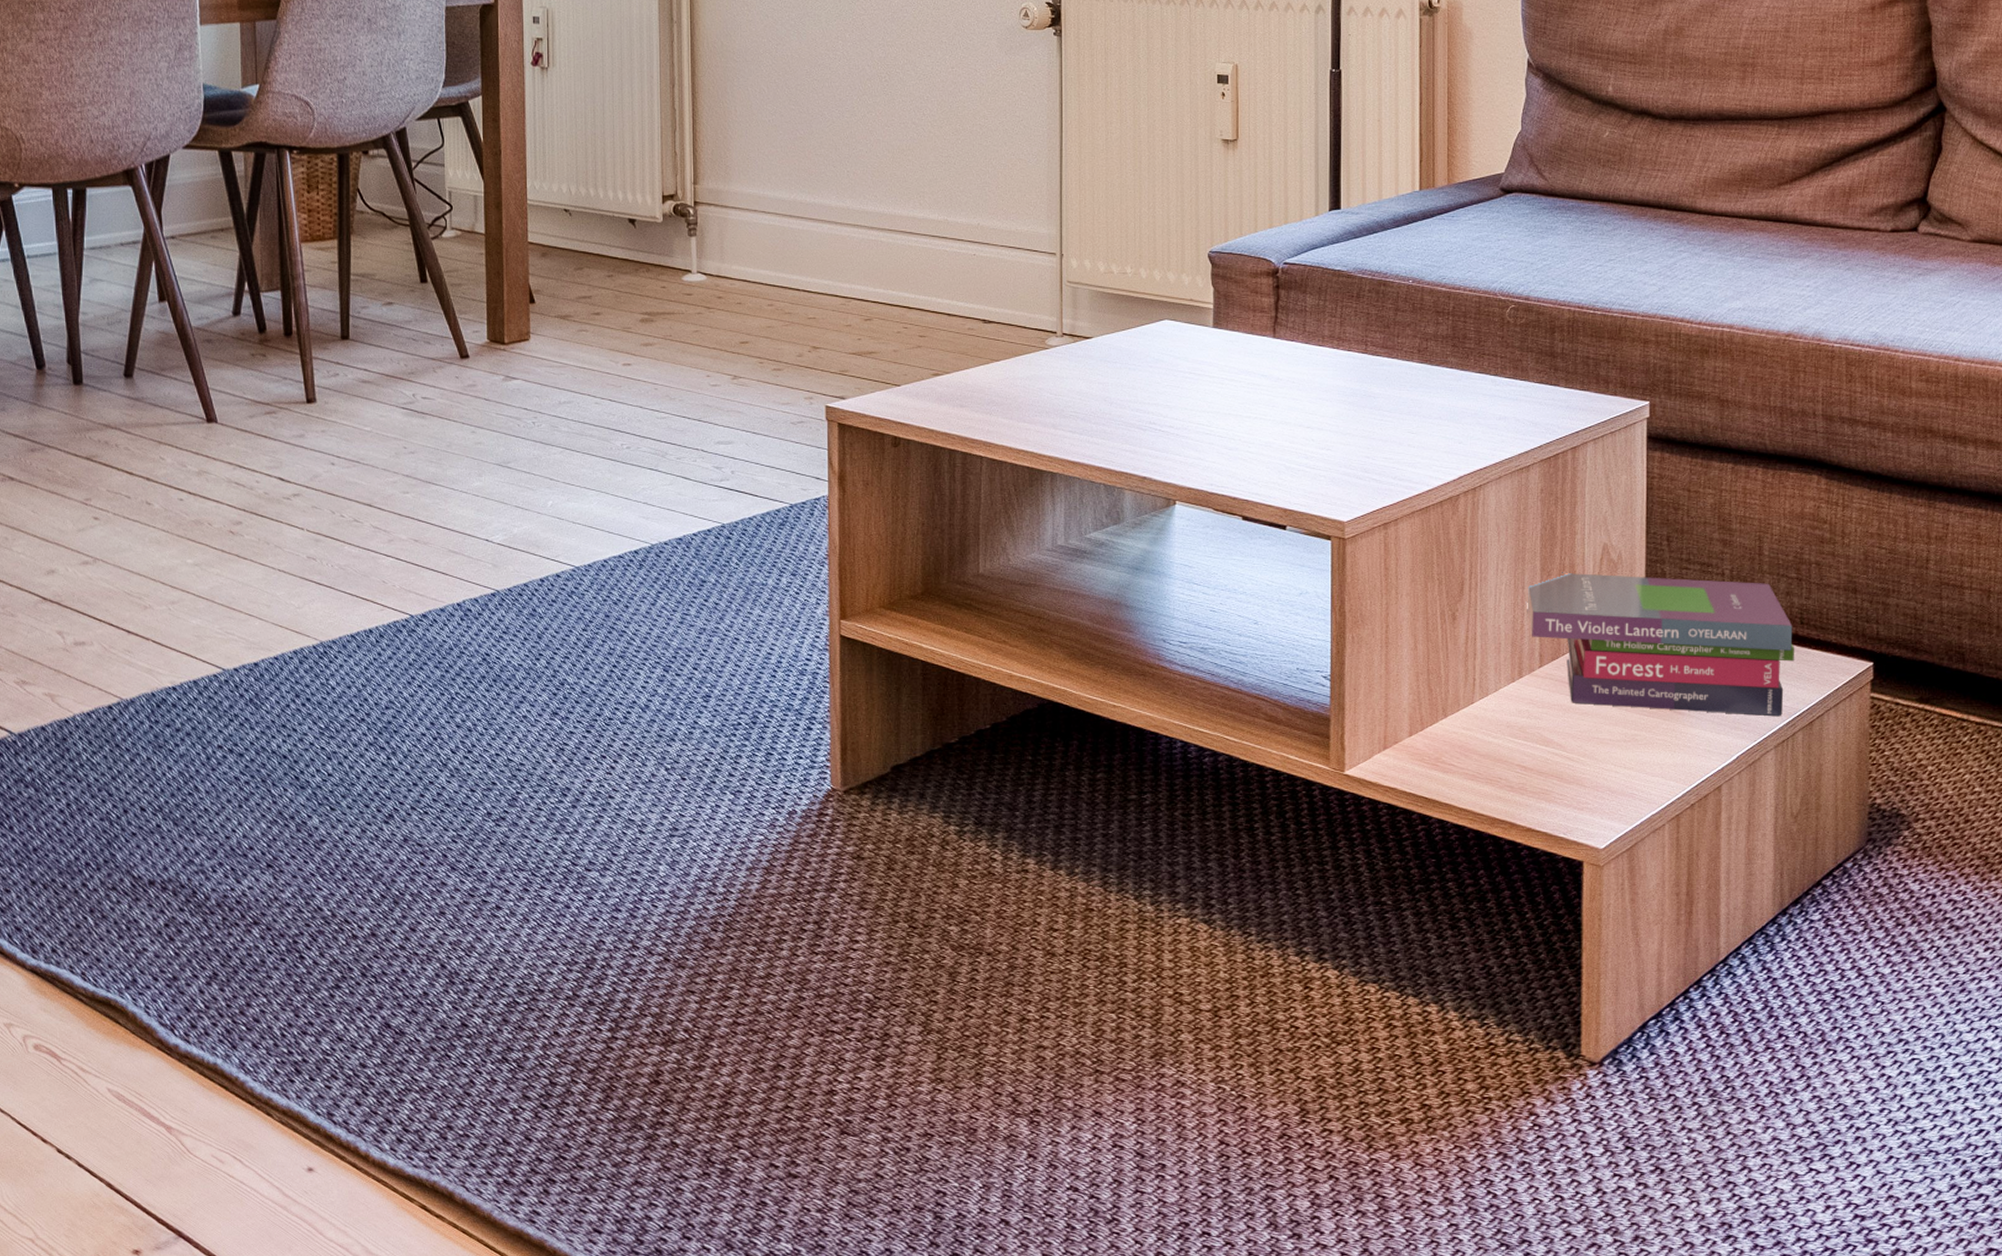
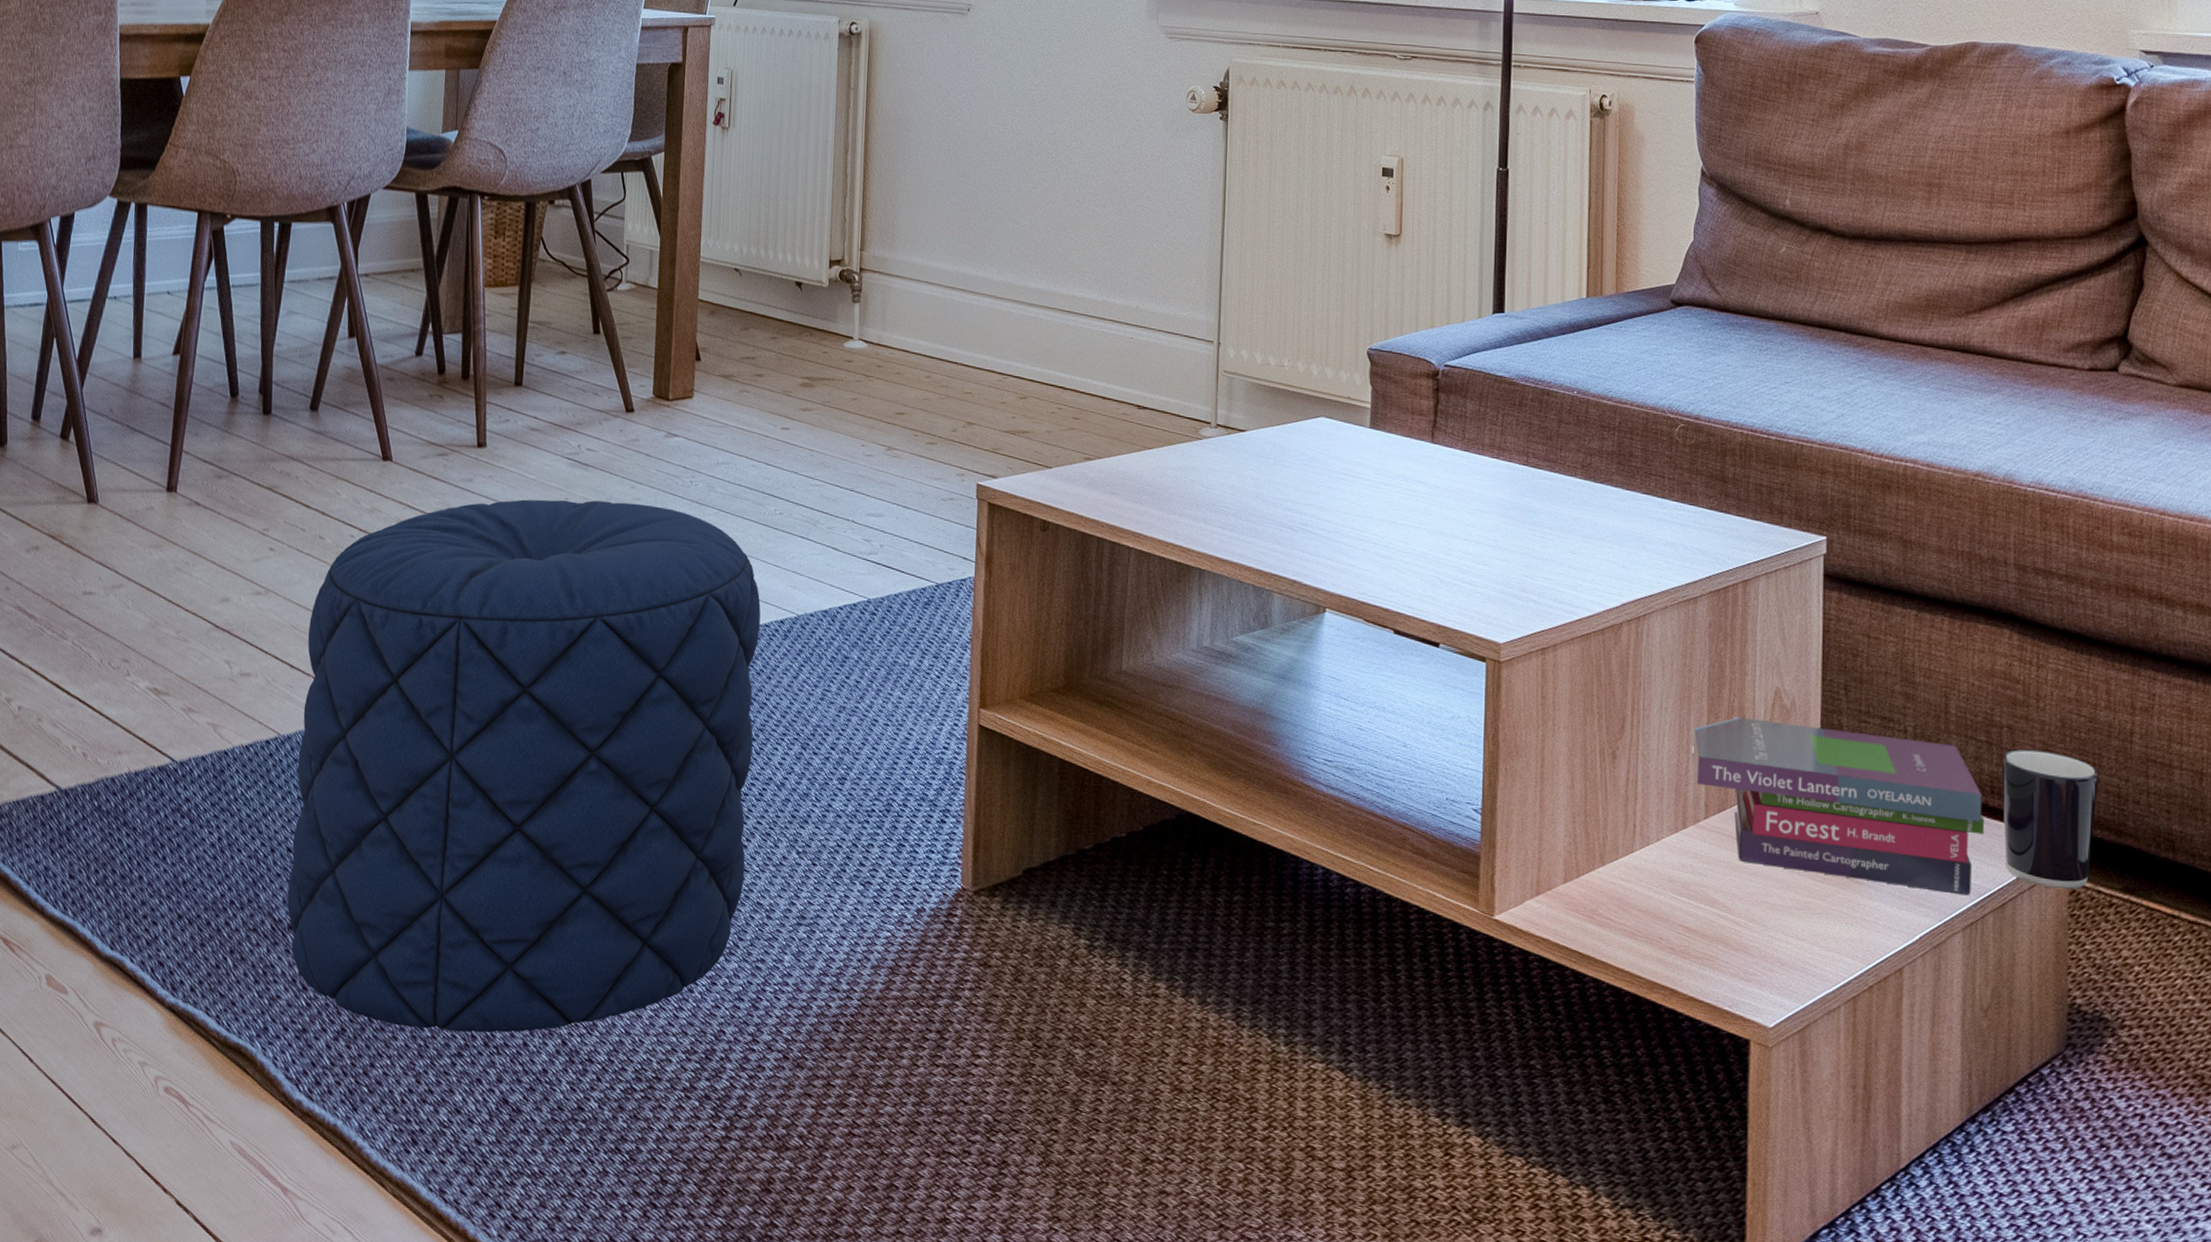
pouf: none [143,448,614,966] -> present [287,499,761,1033]
mug: none [1809,582,1898,705] -> present [2001,749,2099,890]

